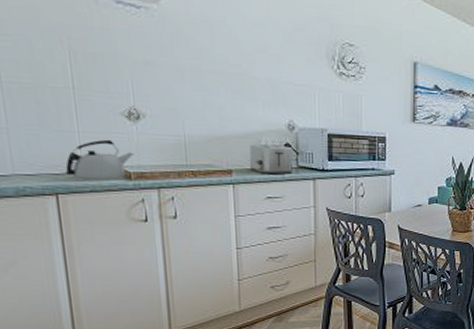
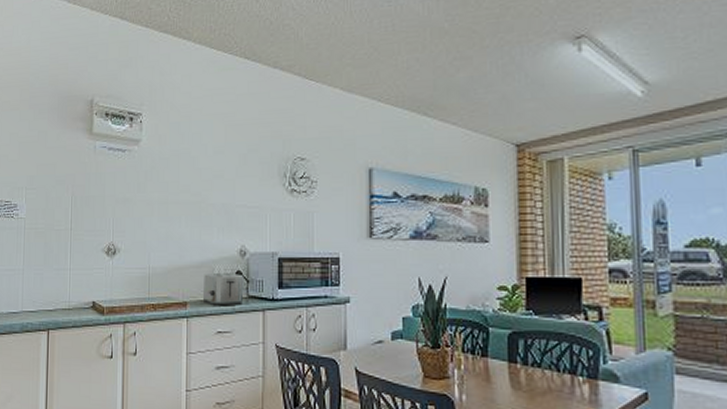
kettle: present [65,139,135,182] -> none [57,275,109,317]

